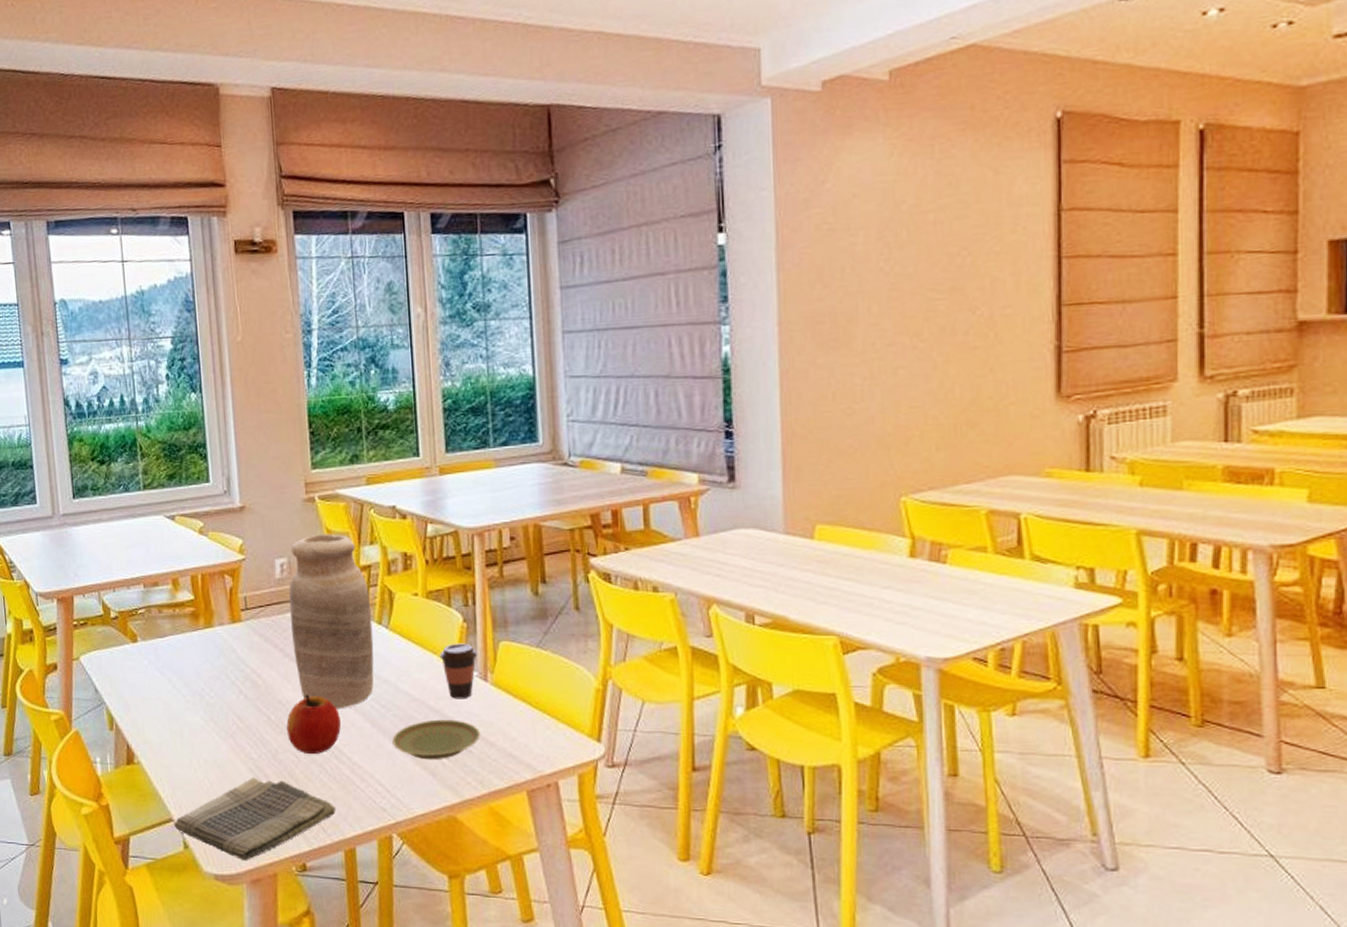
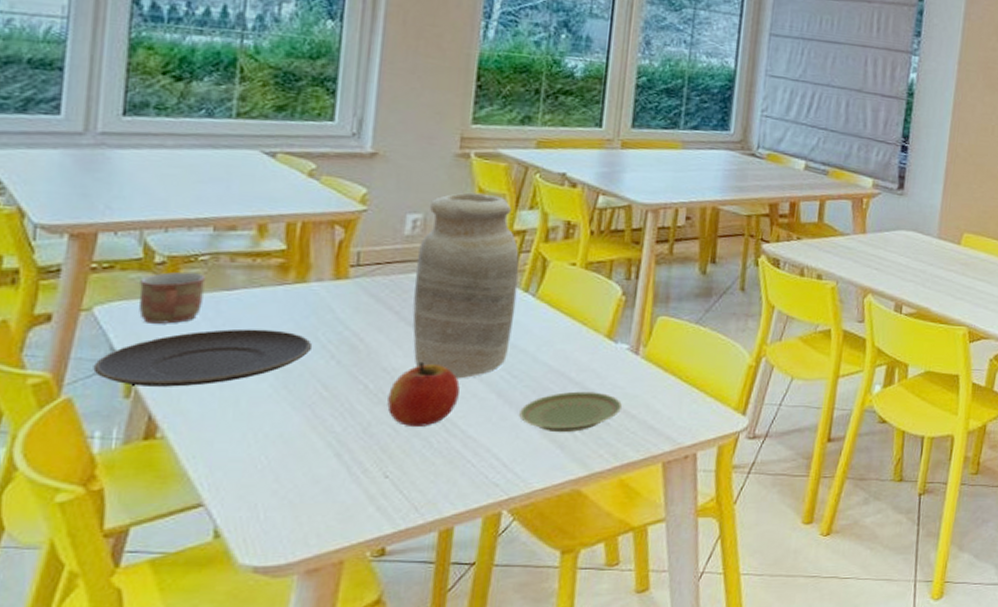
plate: none [87,670,226,721] -> present [93,328,313,387]
mug: none [105,623,146,668] -> present [138,272,205,324]
dish towel: present [174,777,337,860] -> none [203,452,437,548]
coffee cup: present [439,643,478,699] -> none [589,315,633,372]

